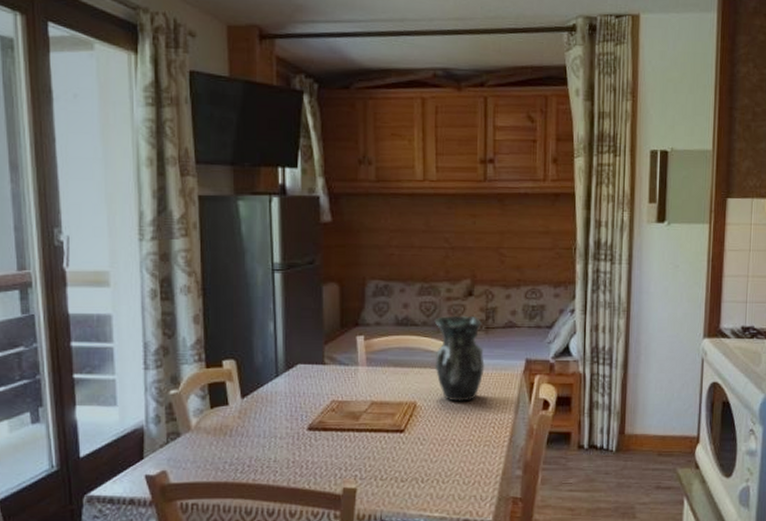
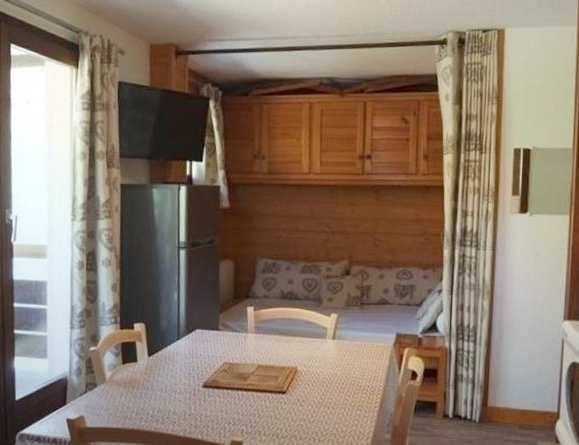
vase: present [434,315,485,402] -> none [314,291,359,369]

